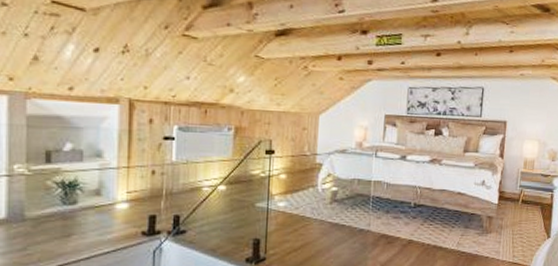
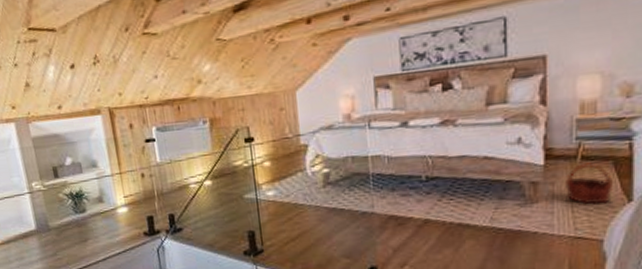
basket: none [510,206,541,238] -> present [566,162,615,205]

